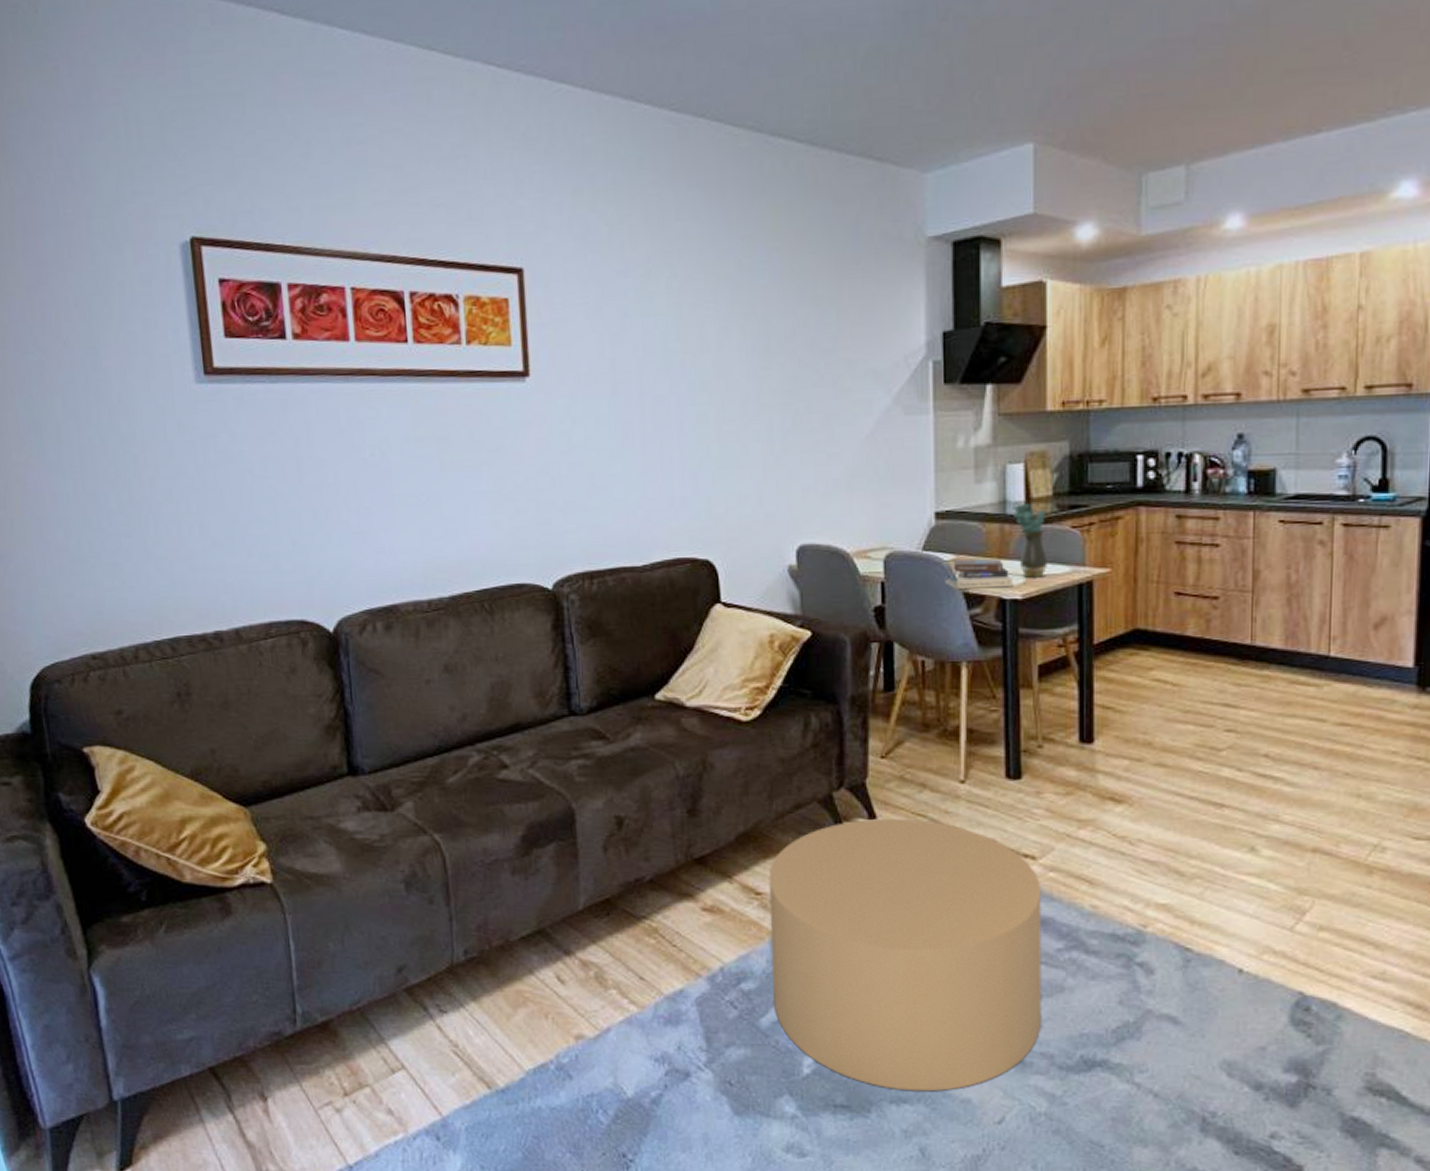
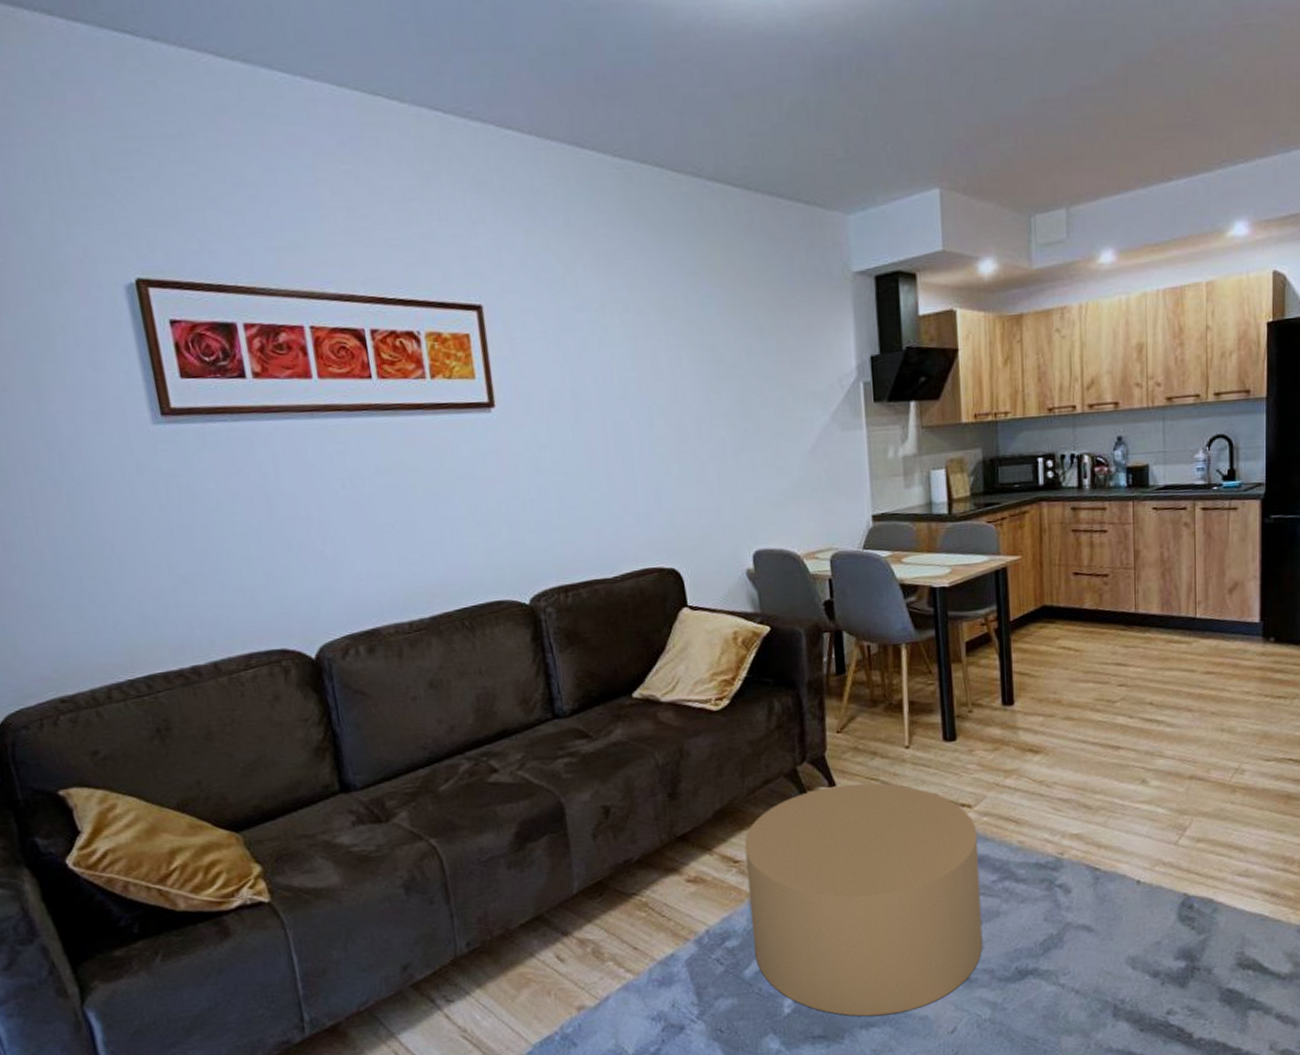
books: present [945,559,1012,589] -> none [883,553,941,581]
vase: present [1012,500,1047,579] -> none [937,501,969,569]

